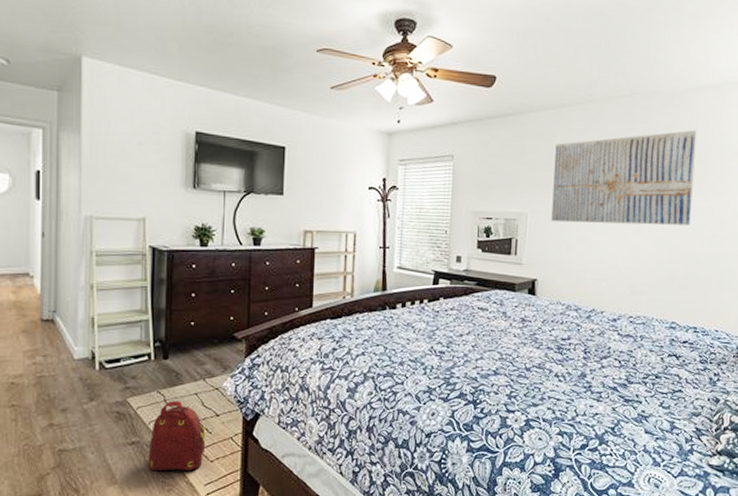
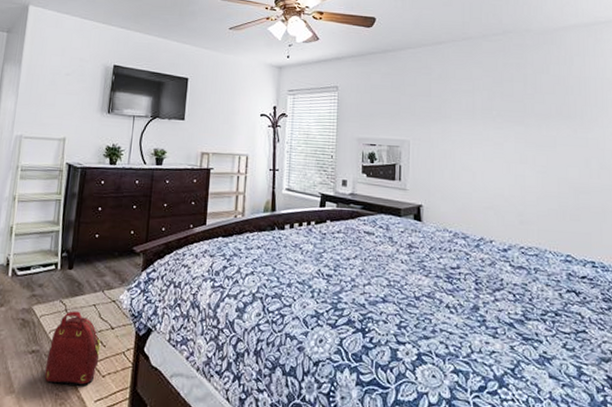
wall art: present [551,130,697,225] -> none [433,64,575,156]

